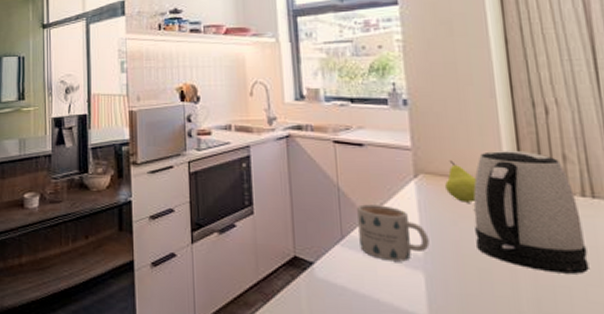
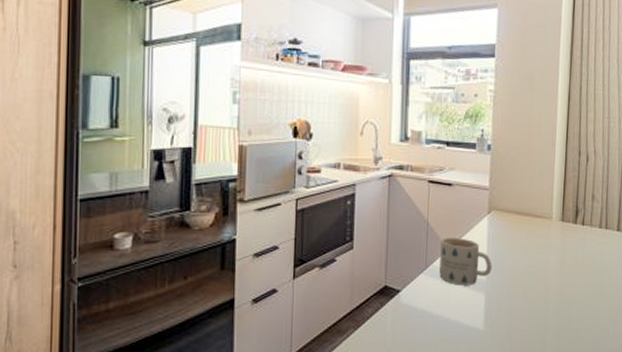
fruit: present [445,160,477,203] -> none [510,199,532,234]
kettle: present [473,150,590,274] -> none [525,190,596,288]

